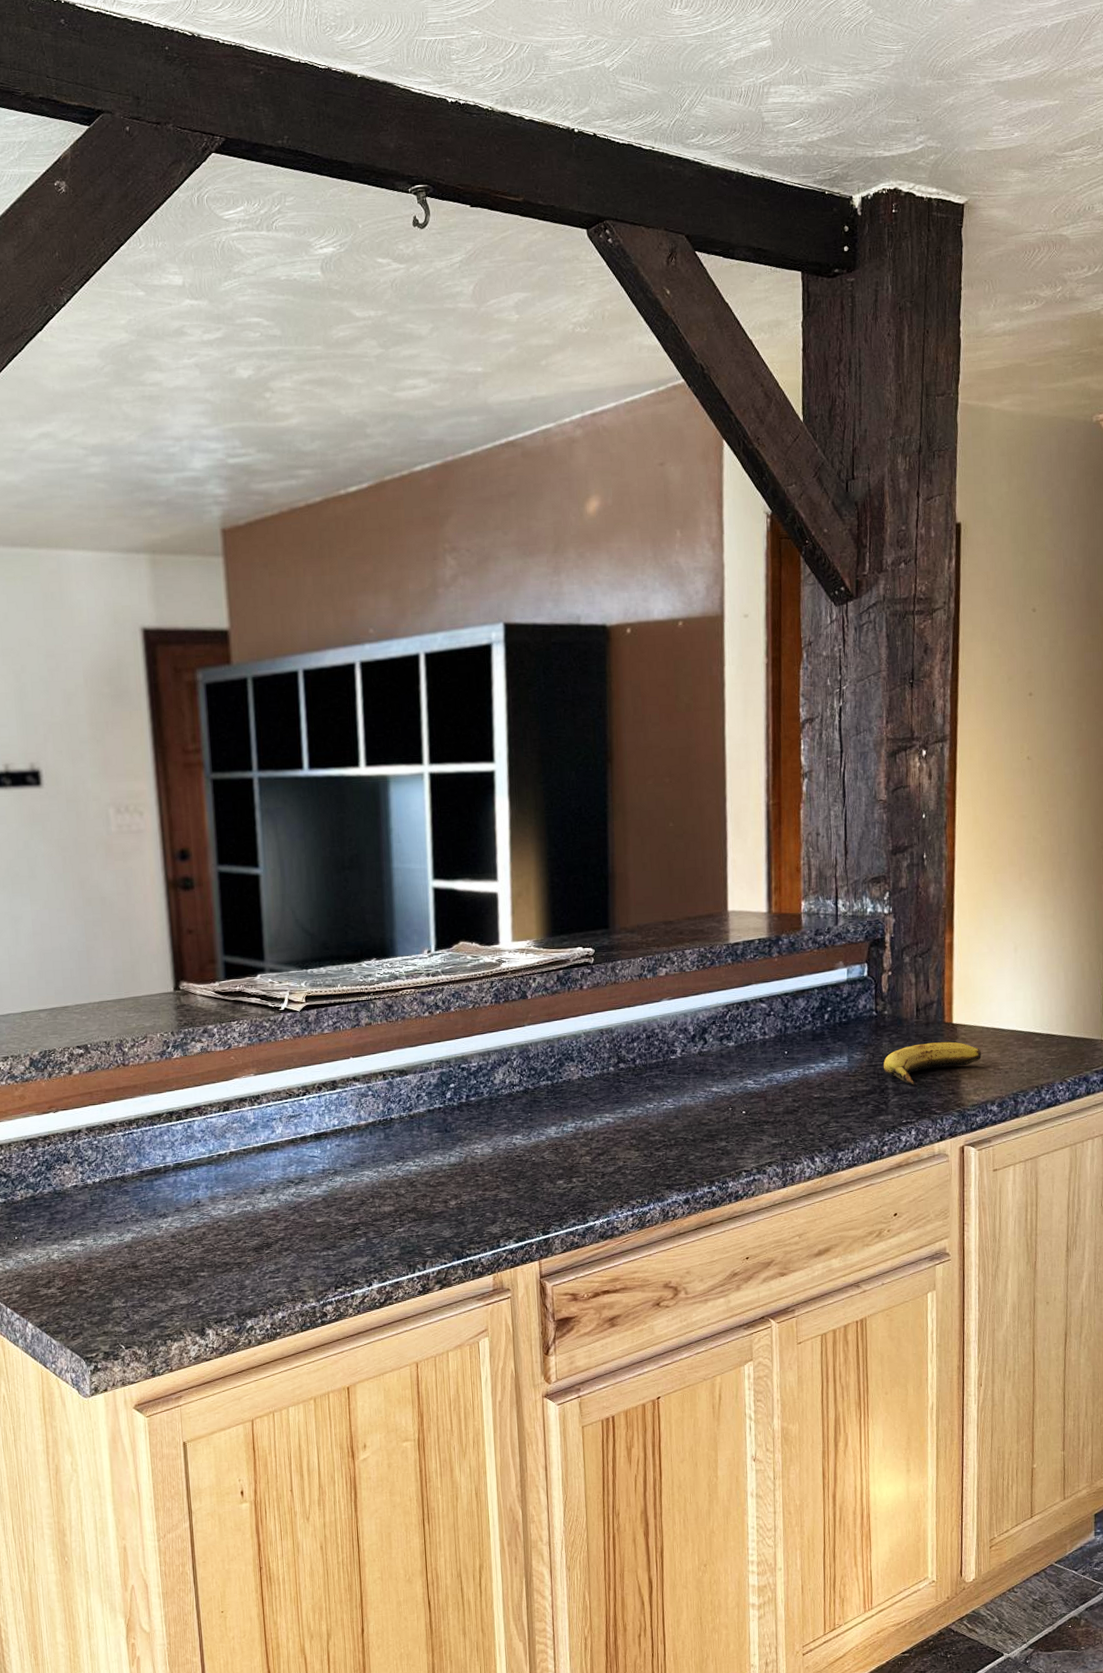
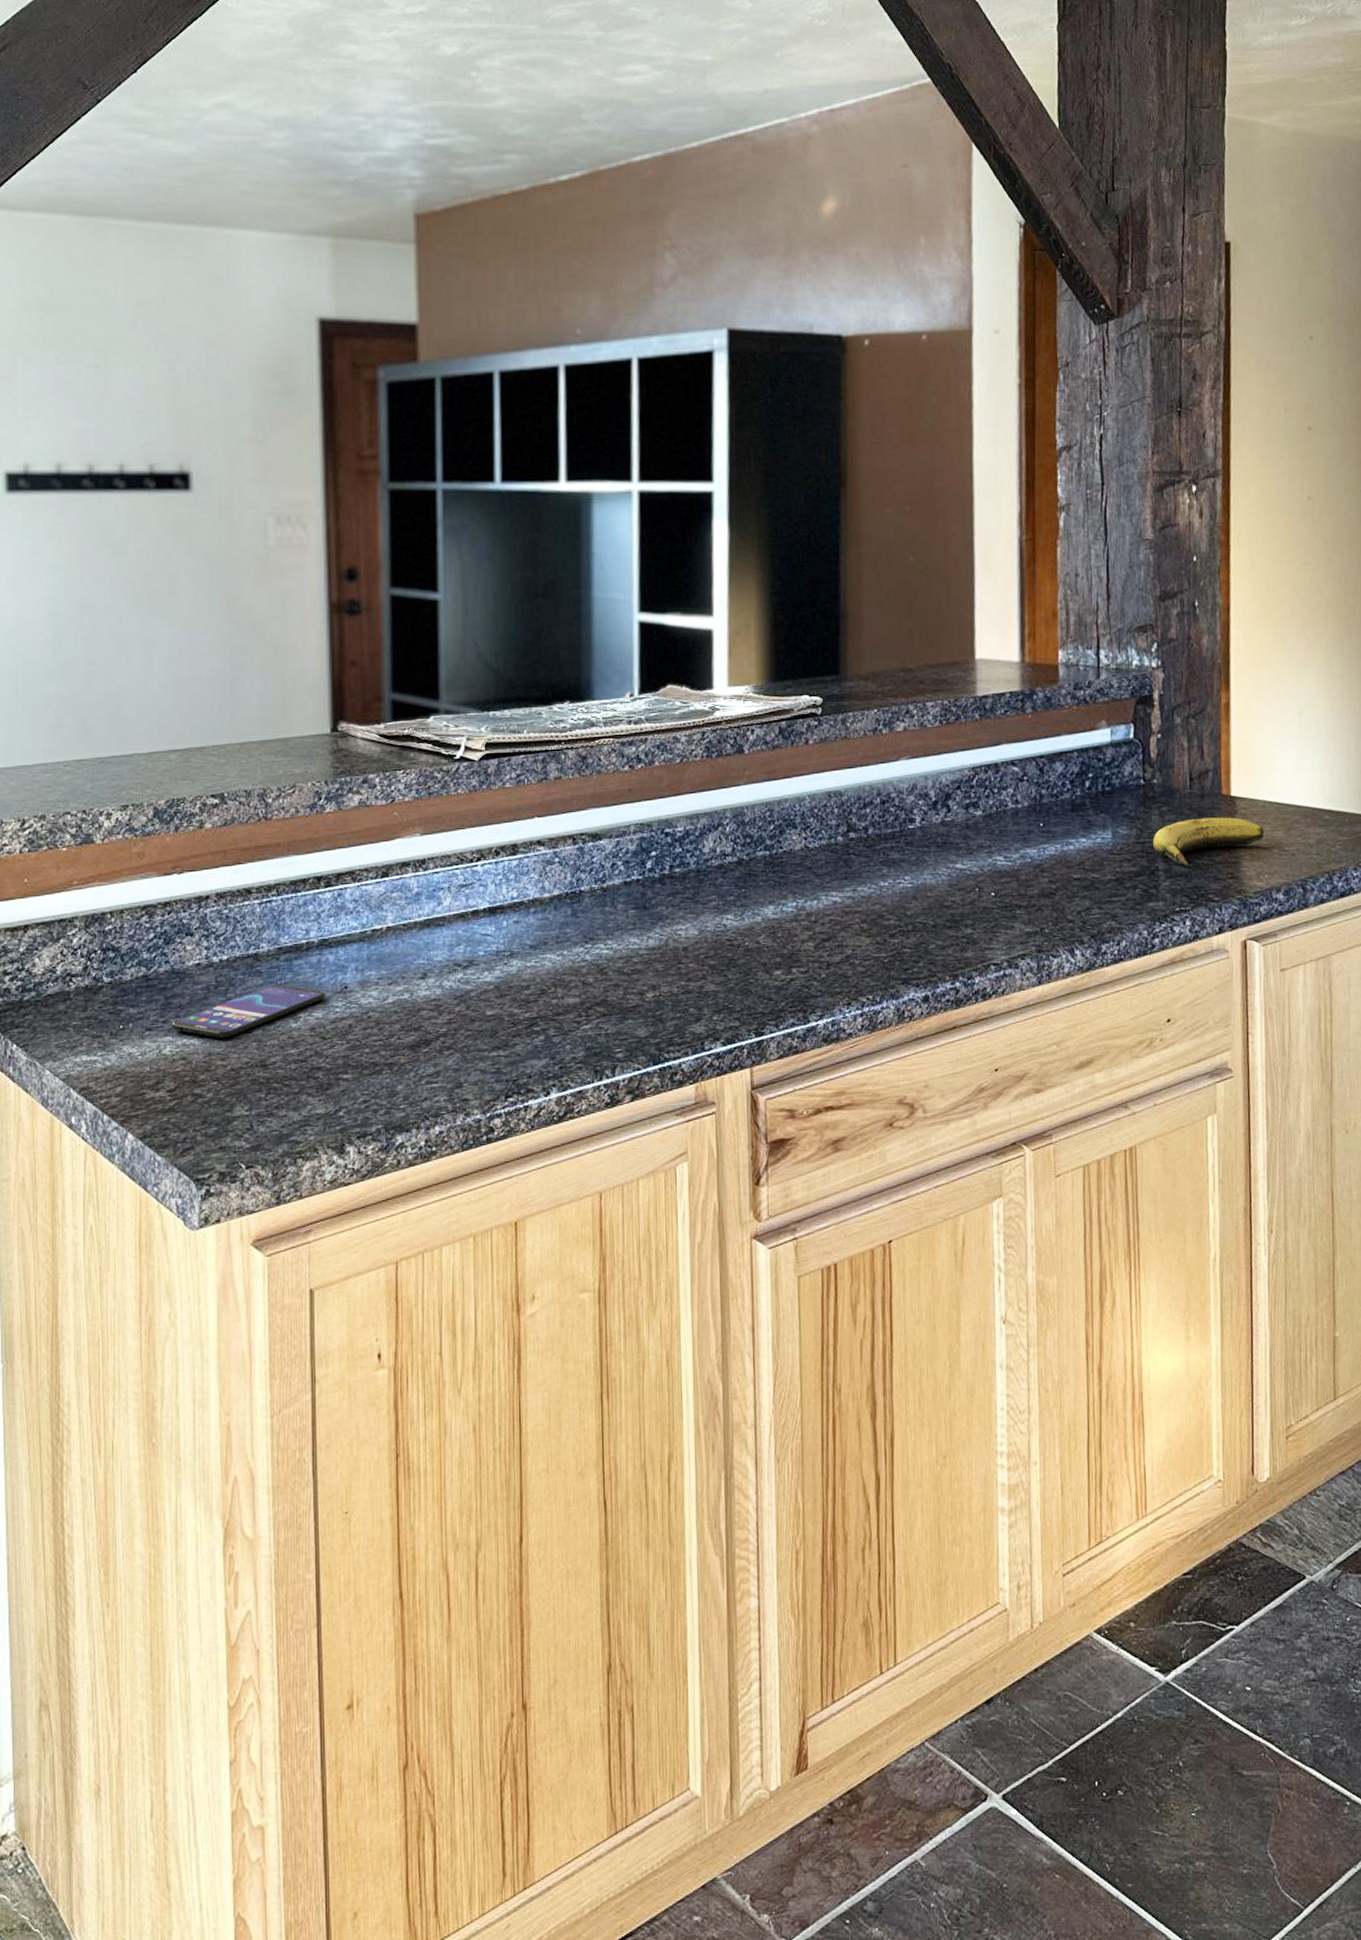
smartphone: none [57,1200,182,1245] -> present [172,984,326,1038]

